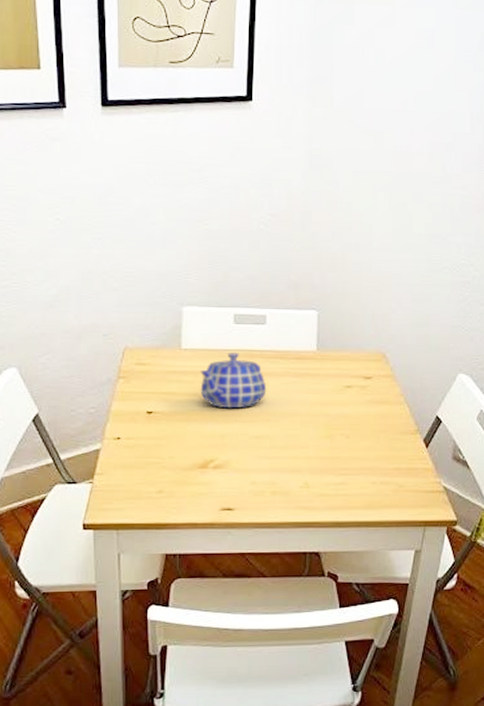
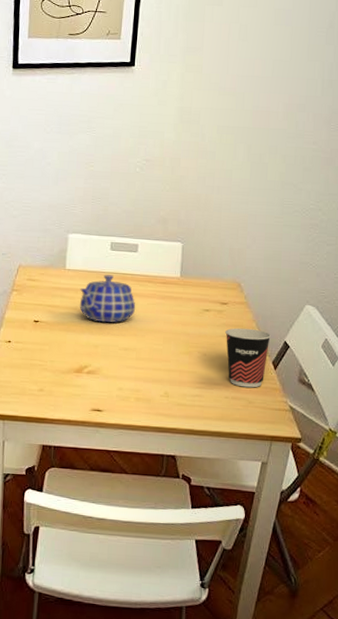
cup: none [370,404,421,470] -> present [225,328,271,388]

